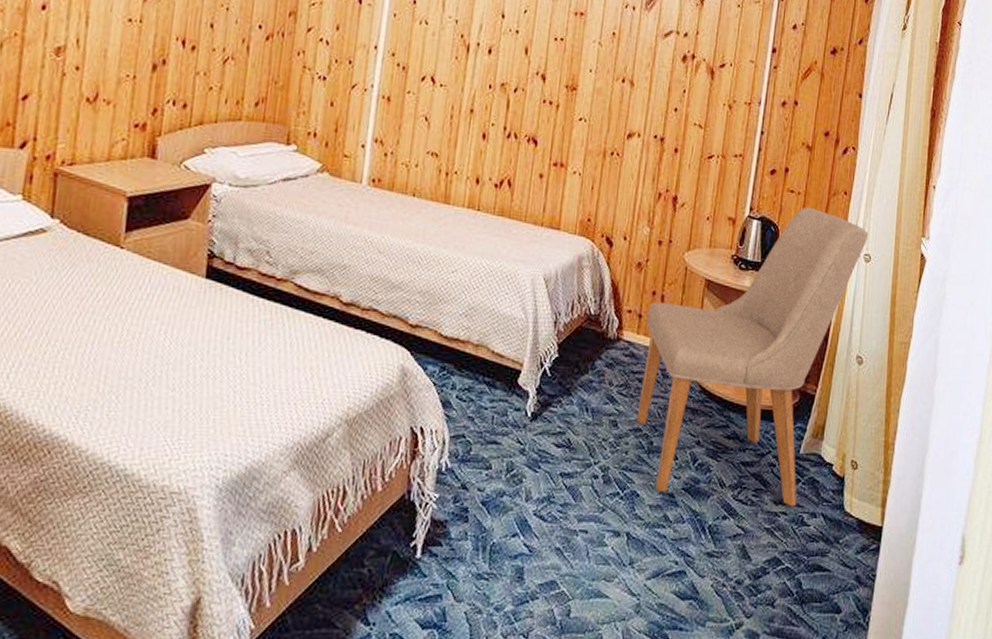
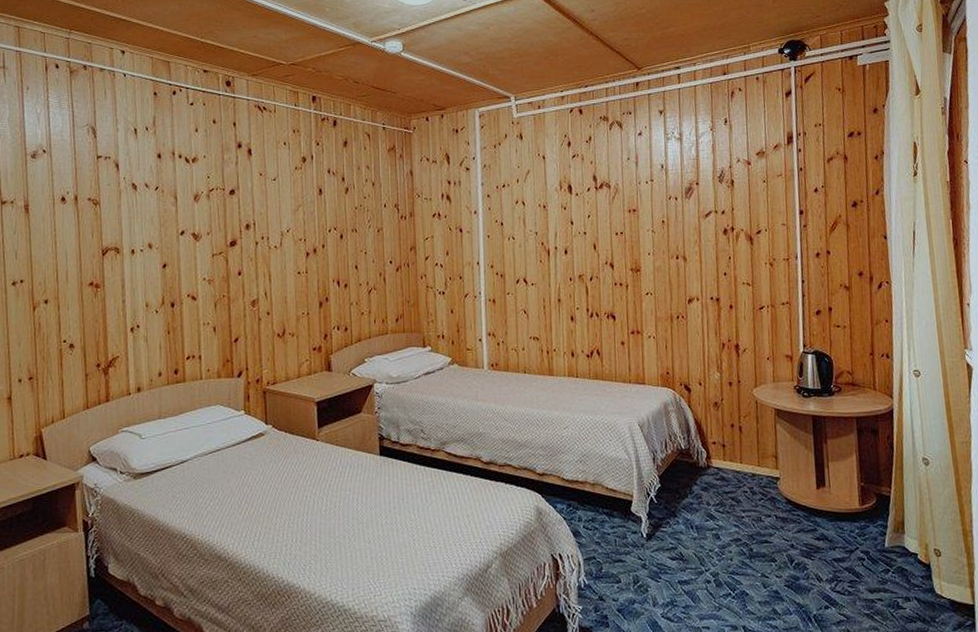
chair: present [636,206,869,507] -> none [729,337,915,594]

